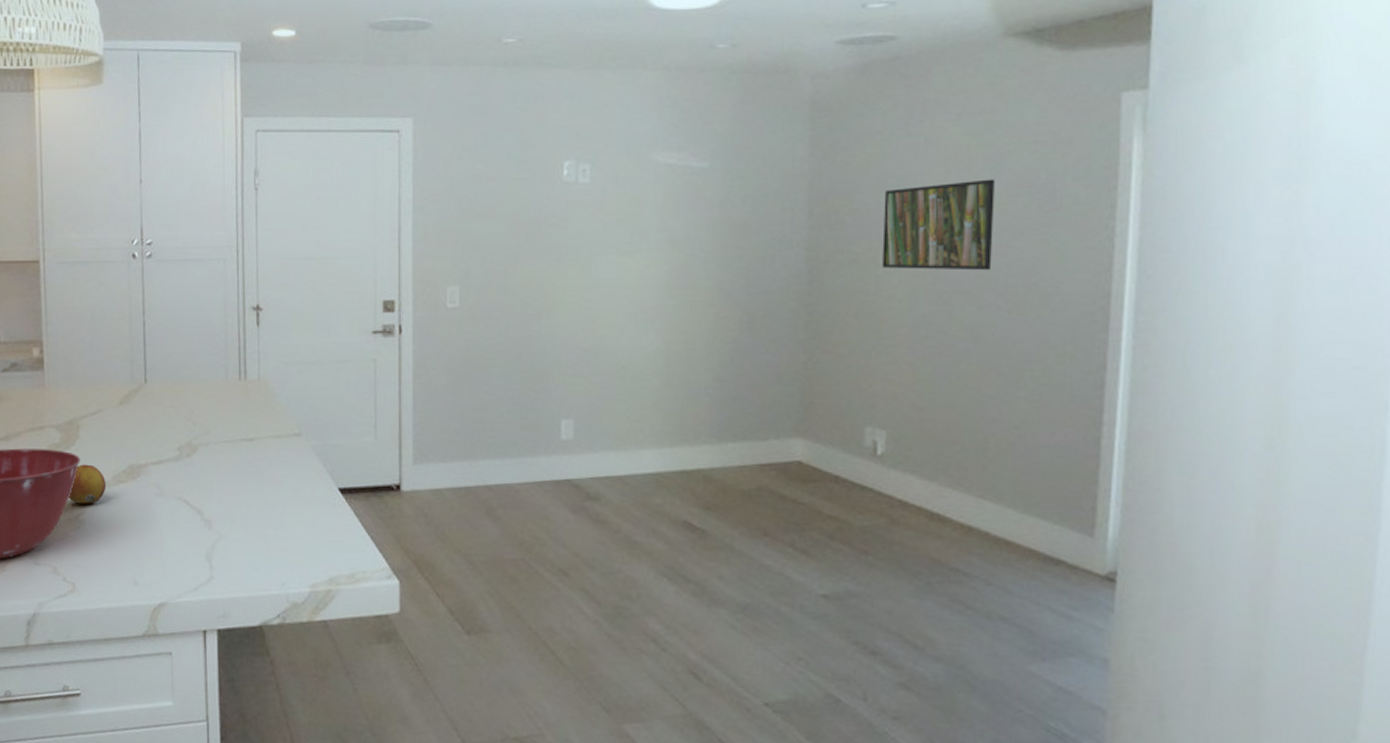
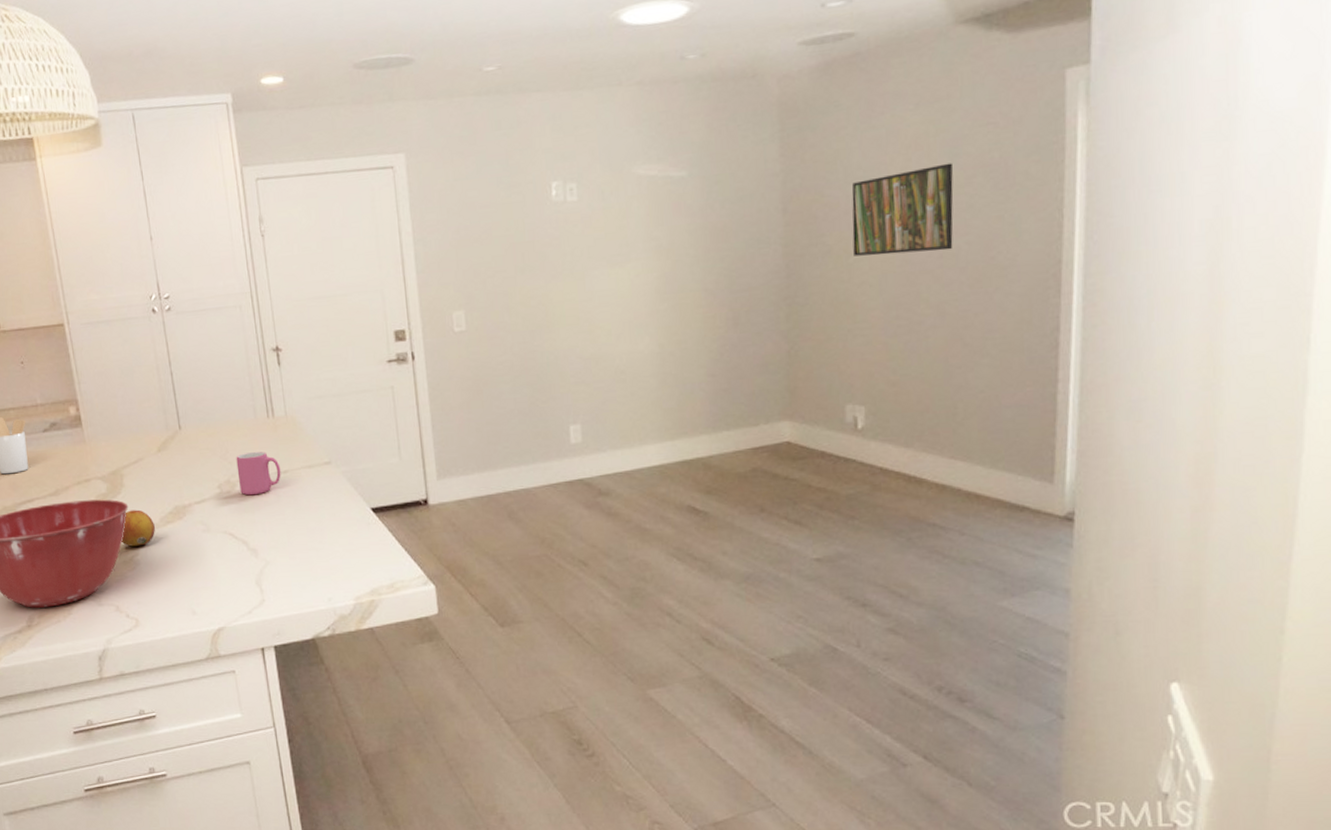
mug: none [200,415,247,462] -> present [236,452,281,496]

